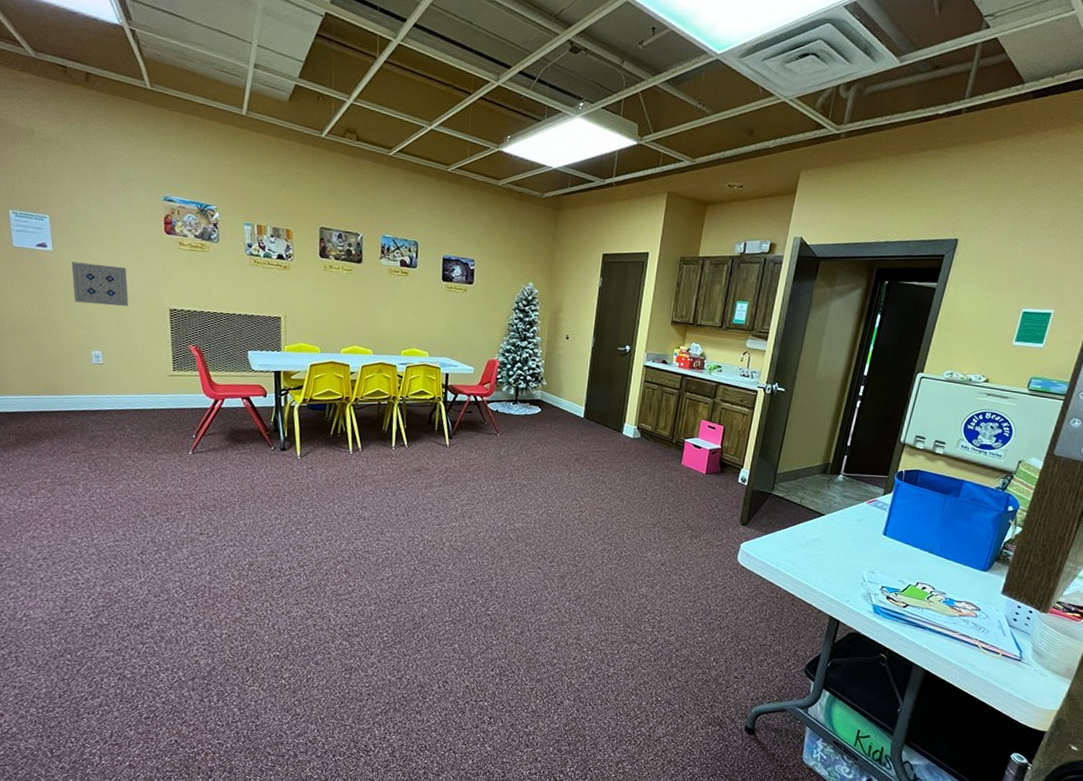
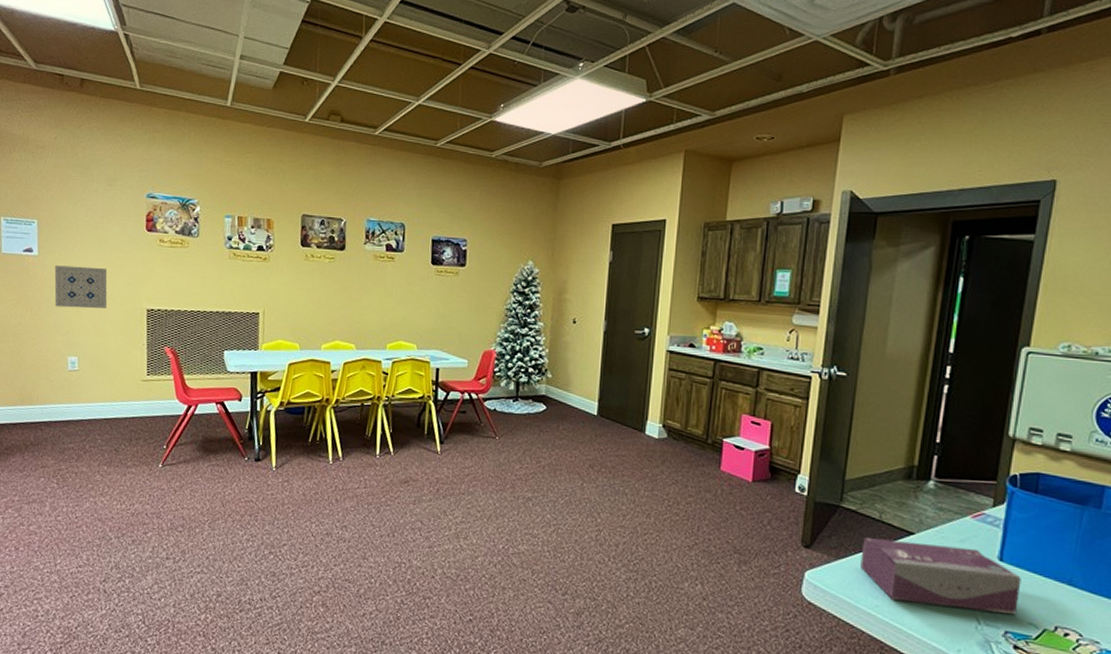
tissue box: none [782,518,898,574] -> present [860,538,1021,614]

